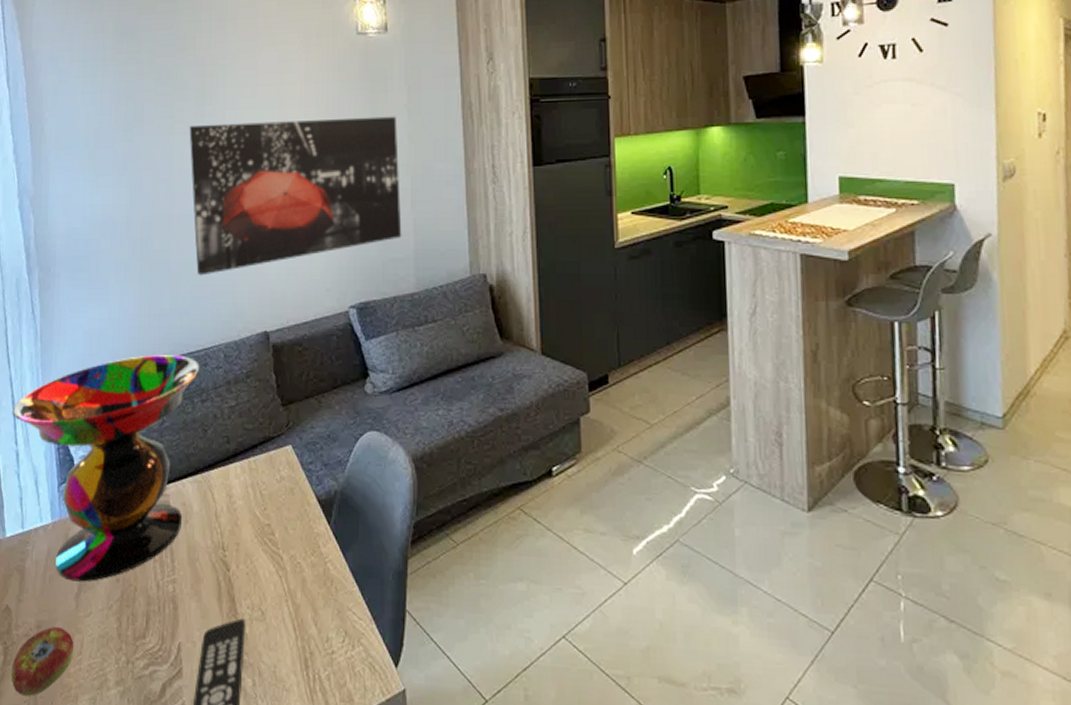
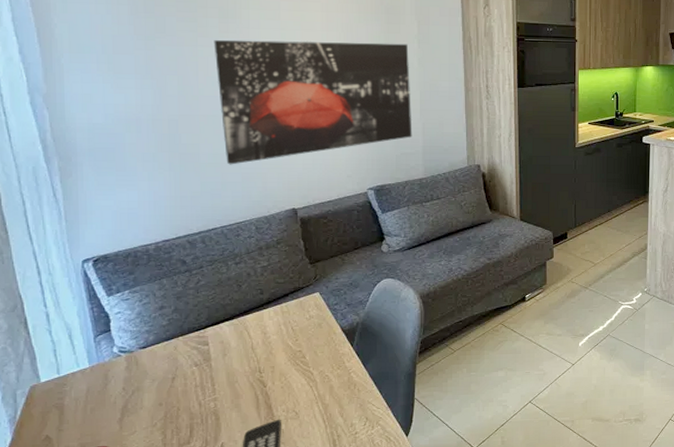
decorative bowl: present [12,355,201,582] -> none [39,229,234,410]

